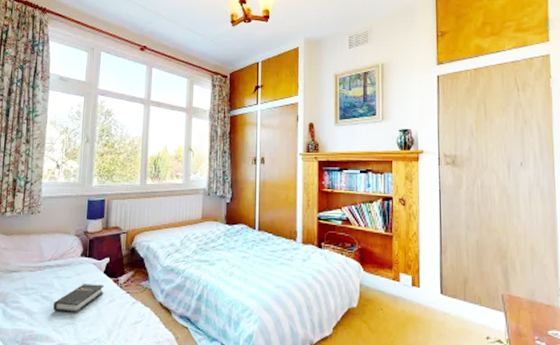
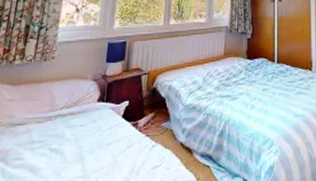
hardback book: present [53,284,104,313] -> none [62,130,122,165]

